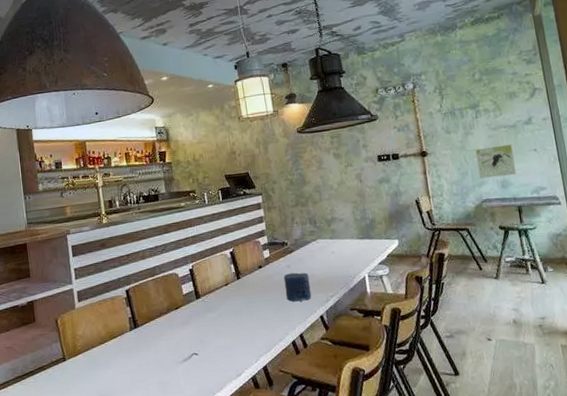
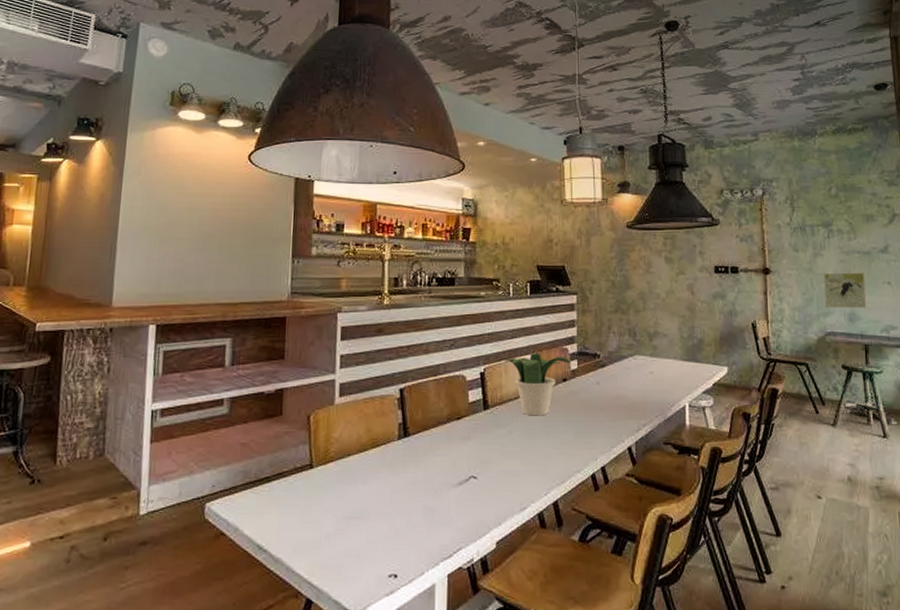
potted plant: none [208,247,264,300] -> present [504,353,571,416]
candle: present [283,272,312,302] -> none [591,392,621,427]

